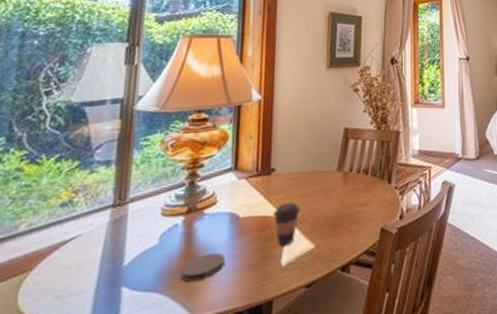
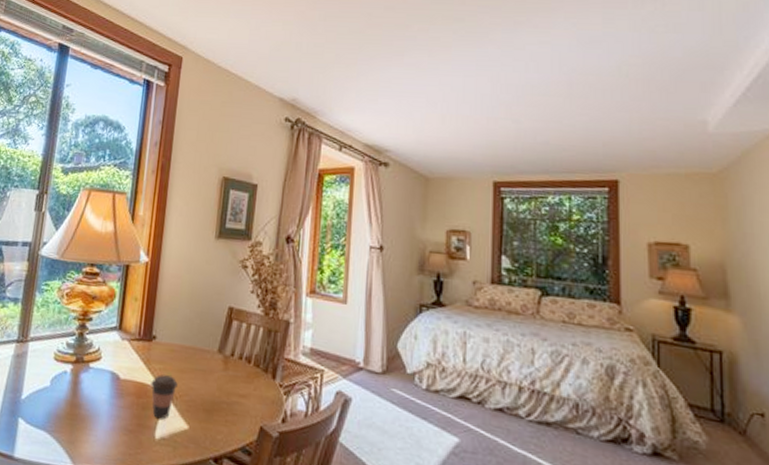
coaster: present [179,253,225,282] -> none [65,407,104,431]

